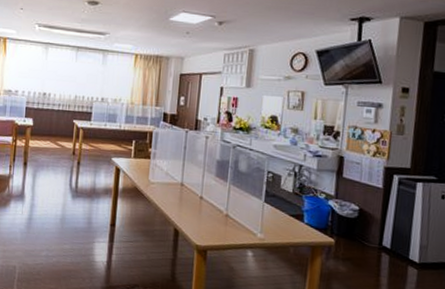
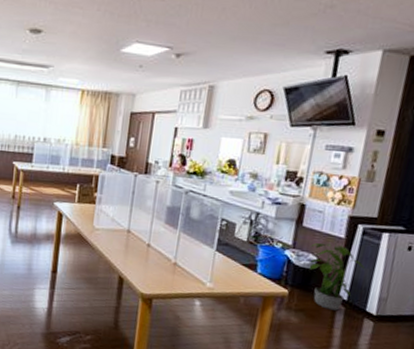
potted plant: none [351,192,405,259] -> present [308,242,366,311]

